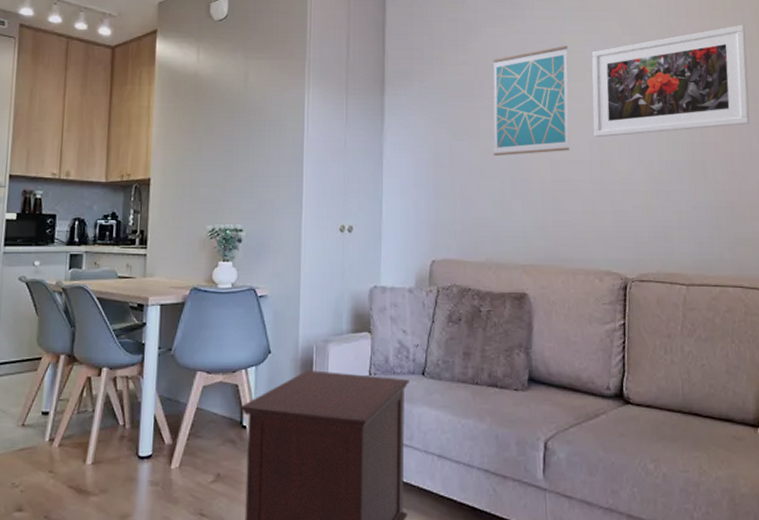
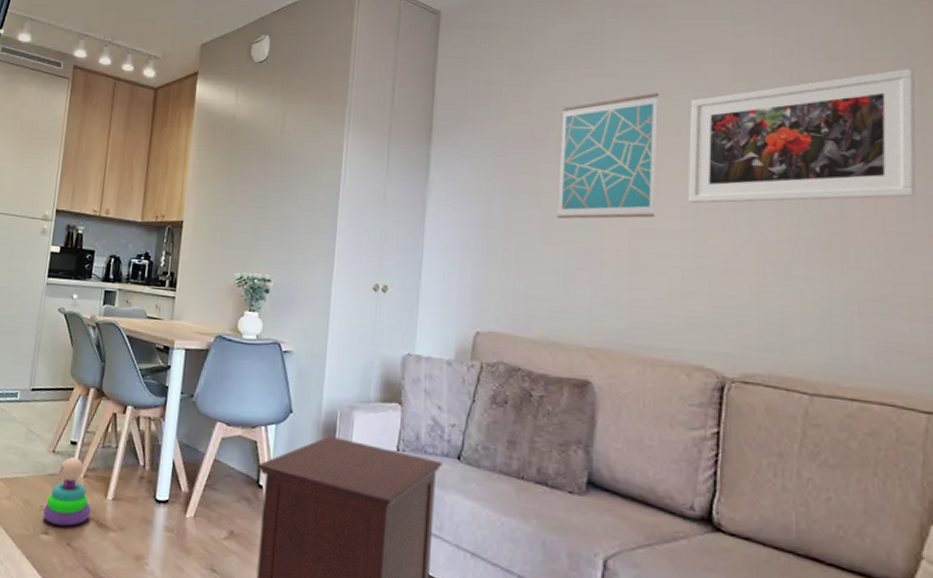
stacking toy: none [15,426,69,500] -> present [43,454,91,527]

